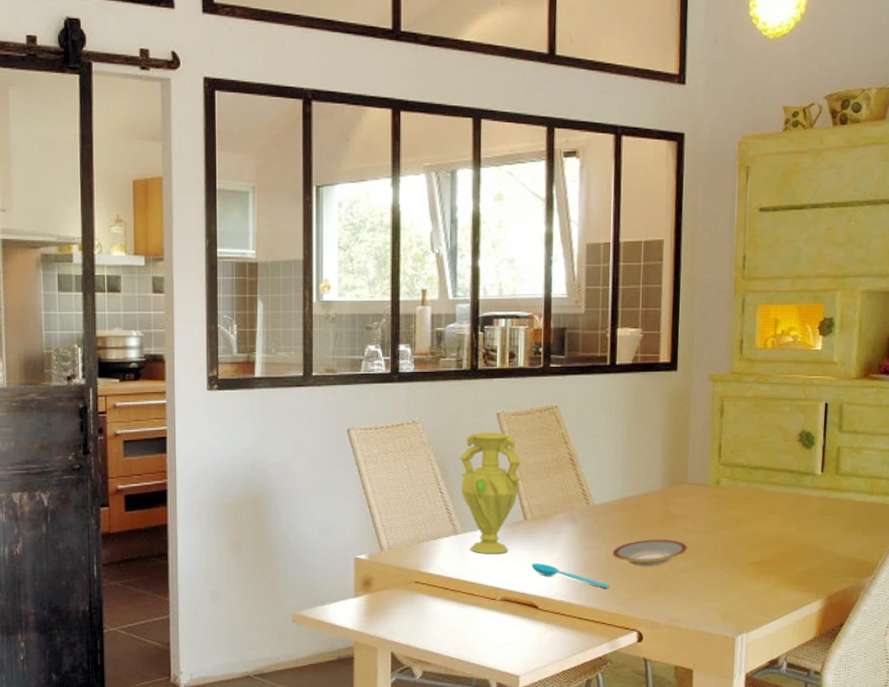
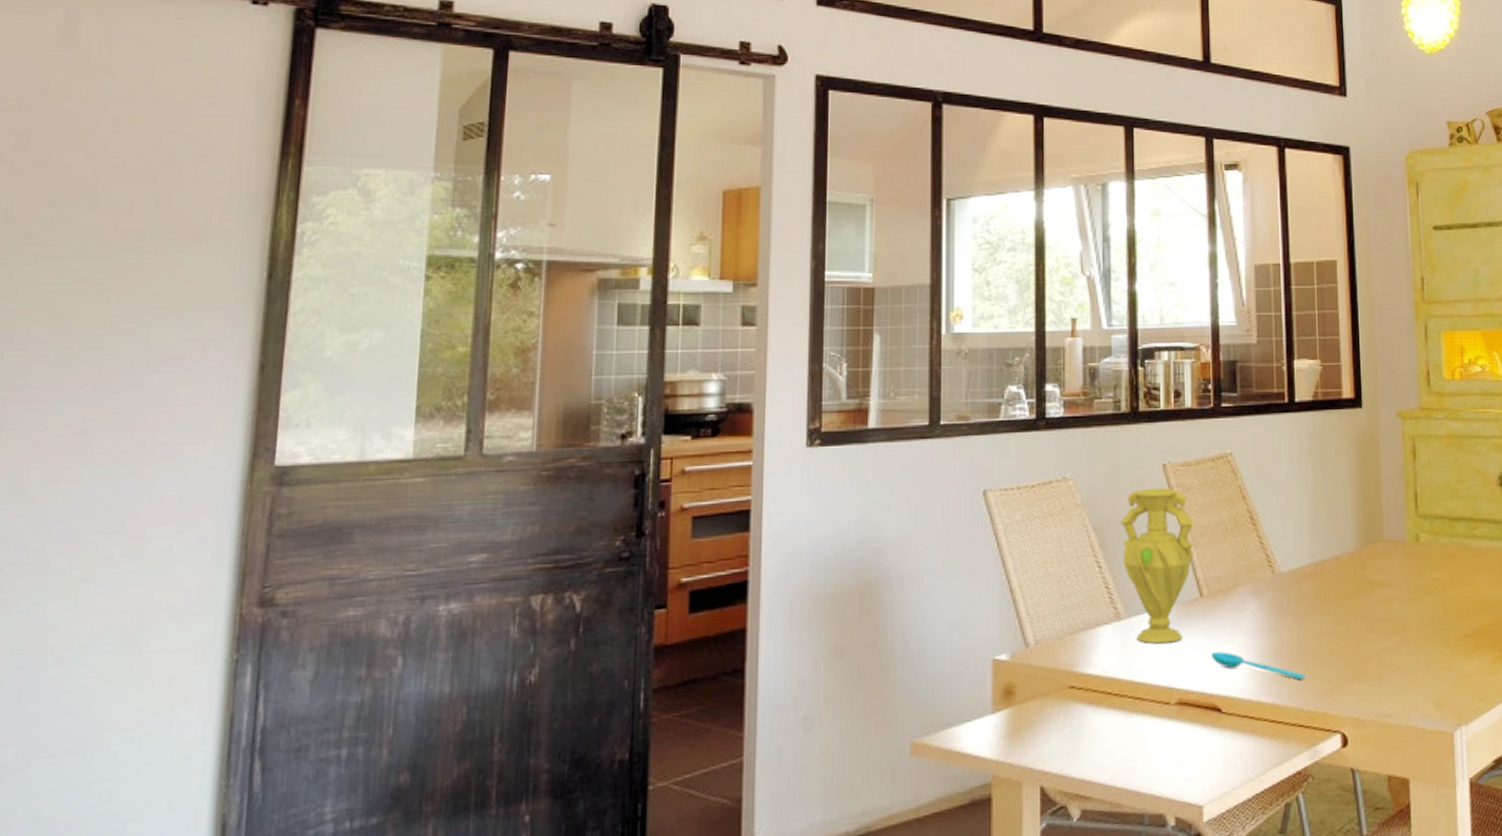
plate: present [612,539,687,565] -> none [1305,612,1390,647]

